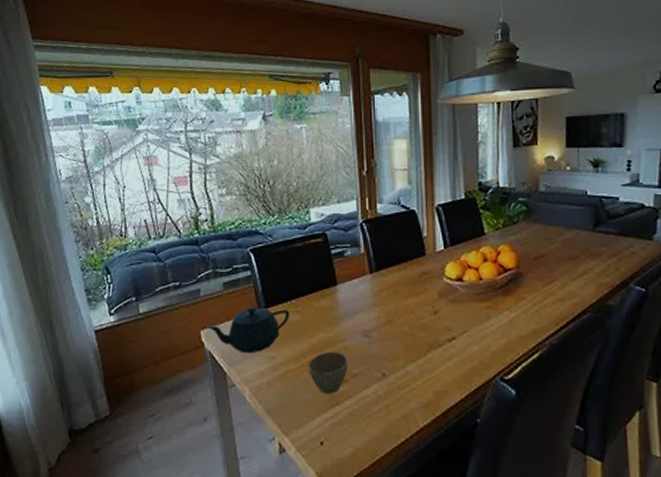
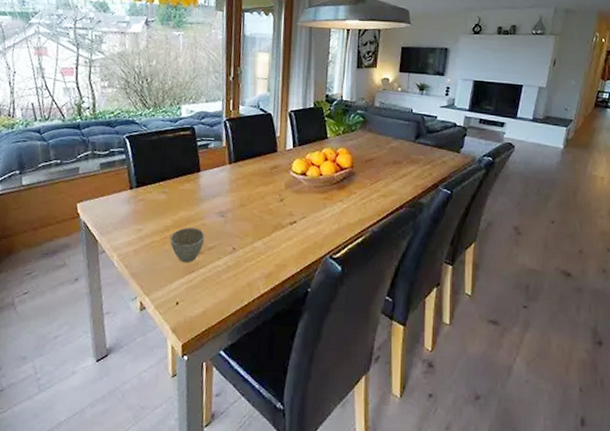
teapot: present [207,307,290,354] -> none [83,185,158,226]

